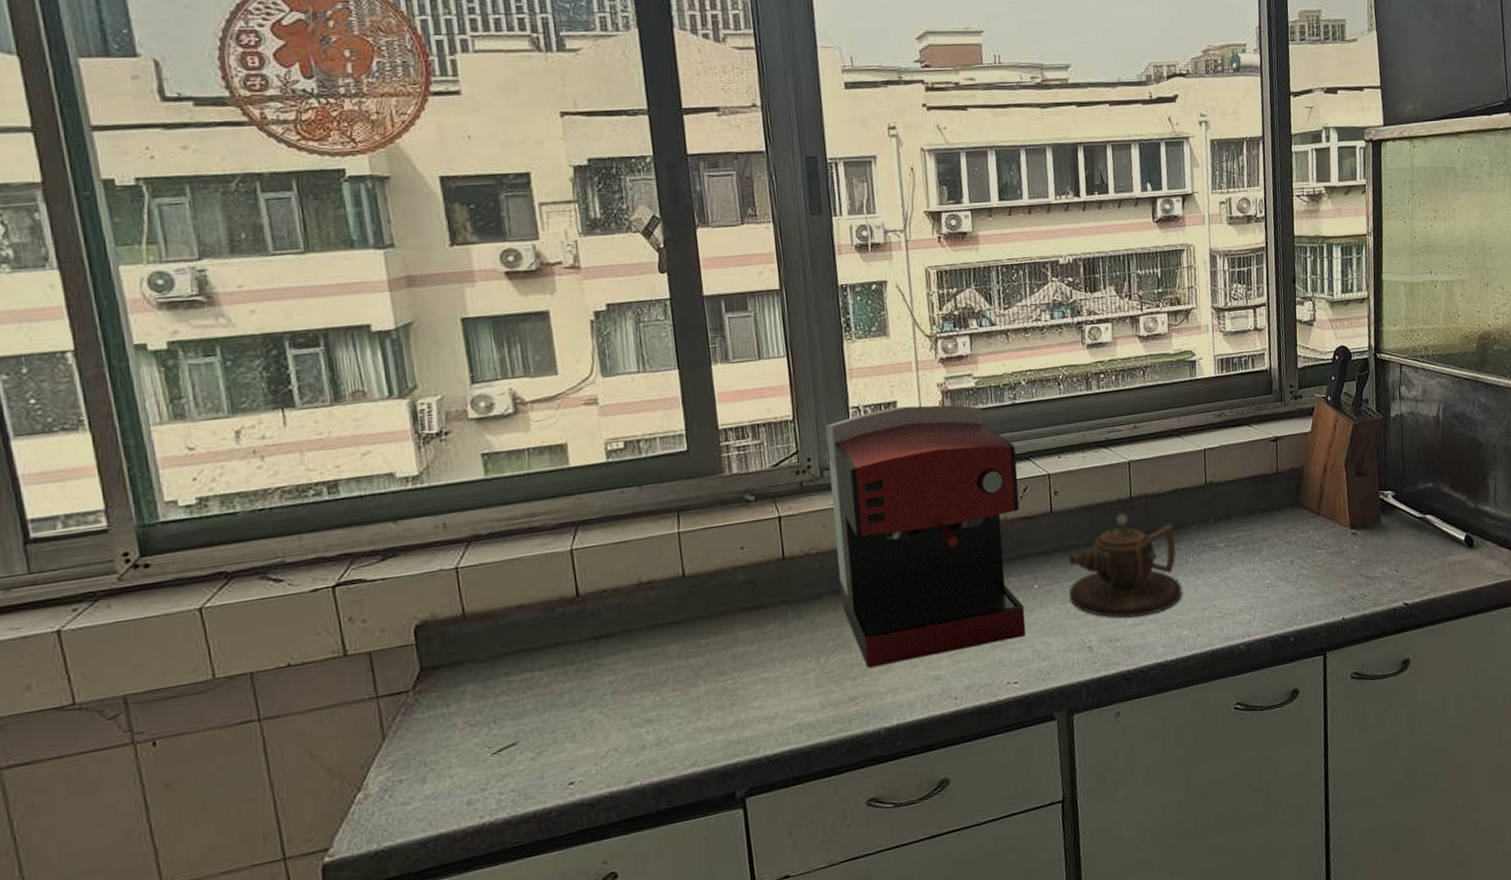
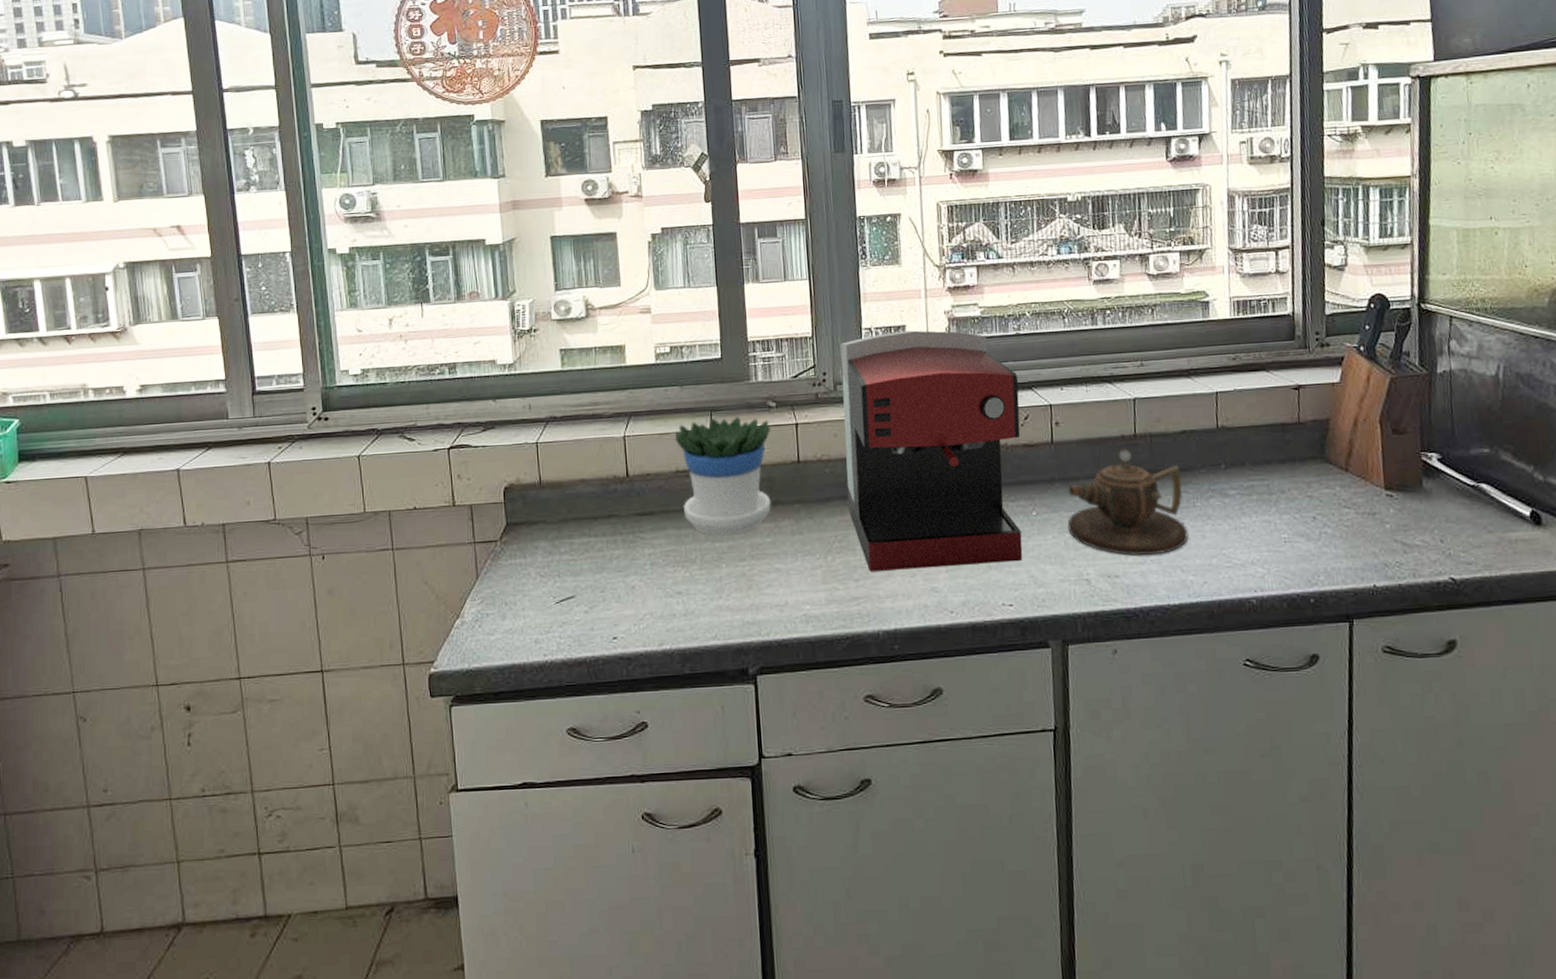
flowerpot: none [635,515,754,651] -> present [674,417,771,535]

